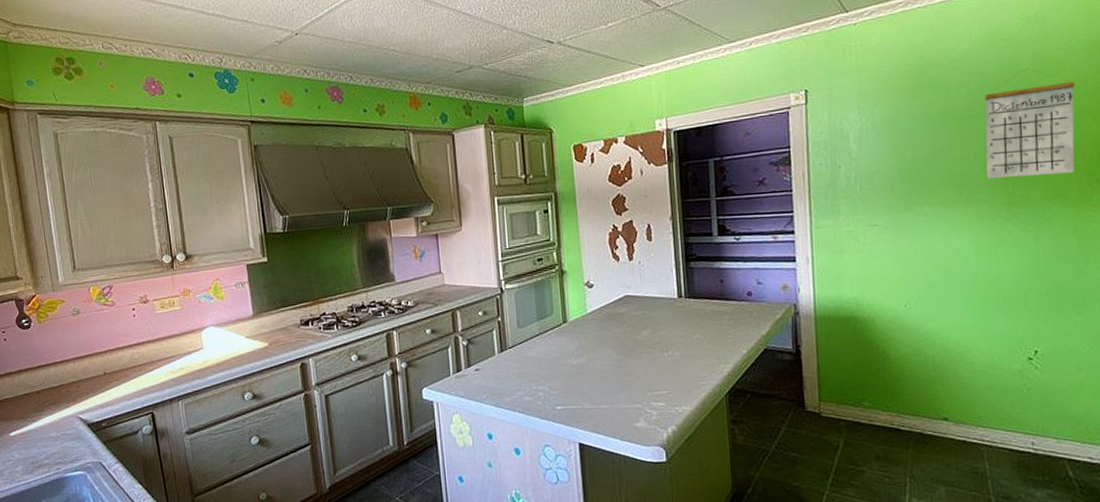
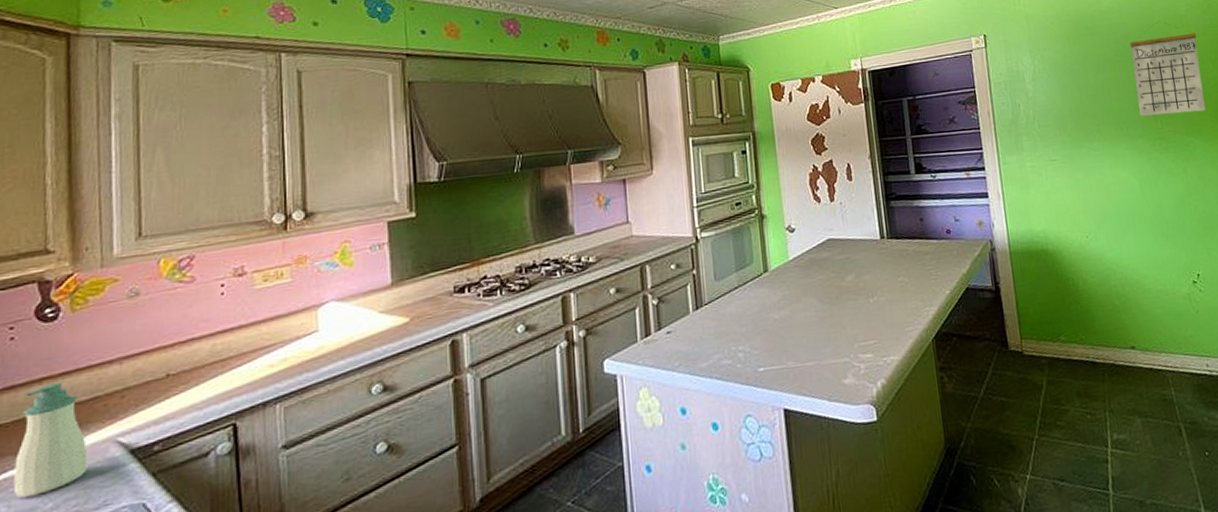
soap bottle: none [18,372,63,449] -> present [13,381,88,498]

